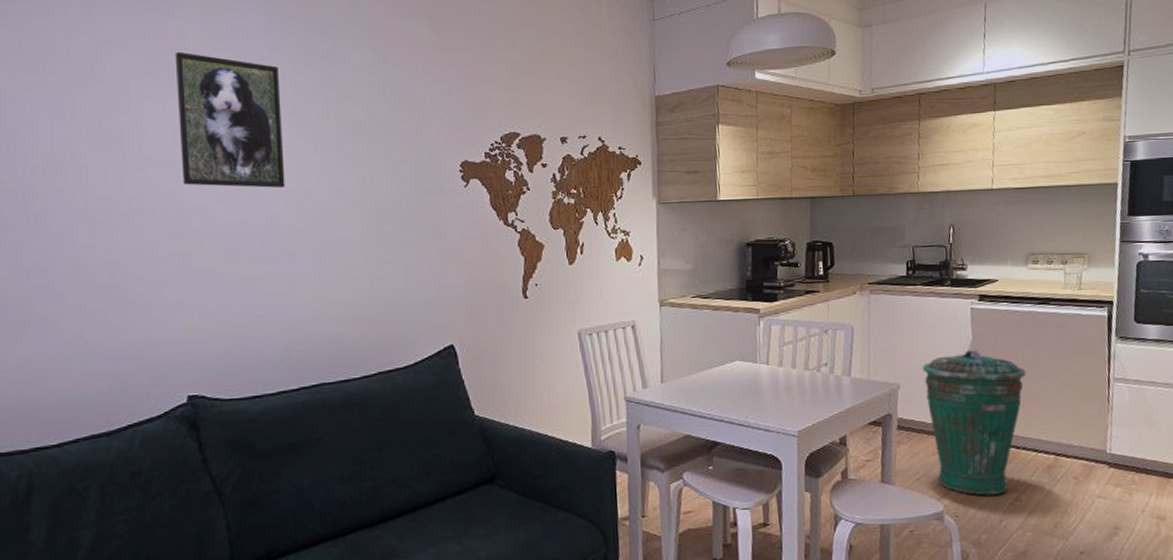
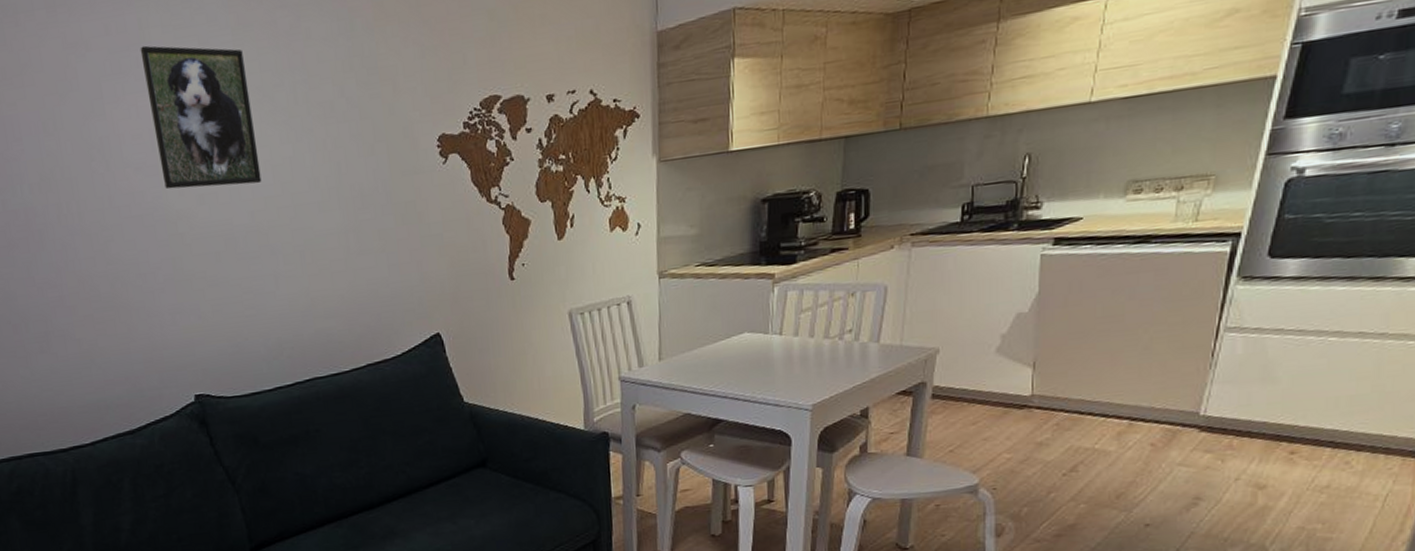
trash can: present [922,350,1026,496] -> none [970,304,1105,467]

